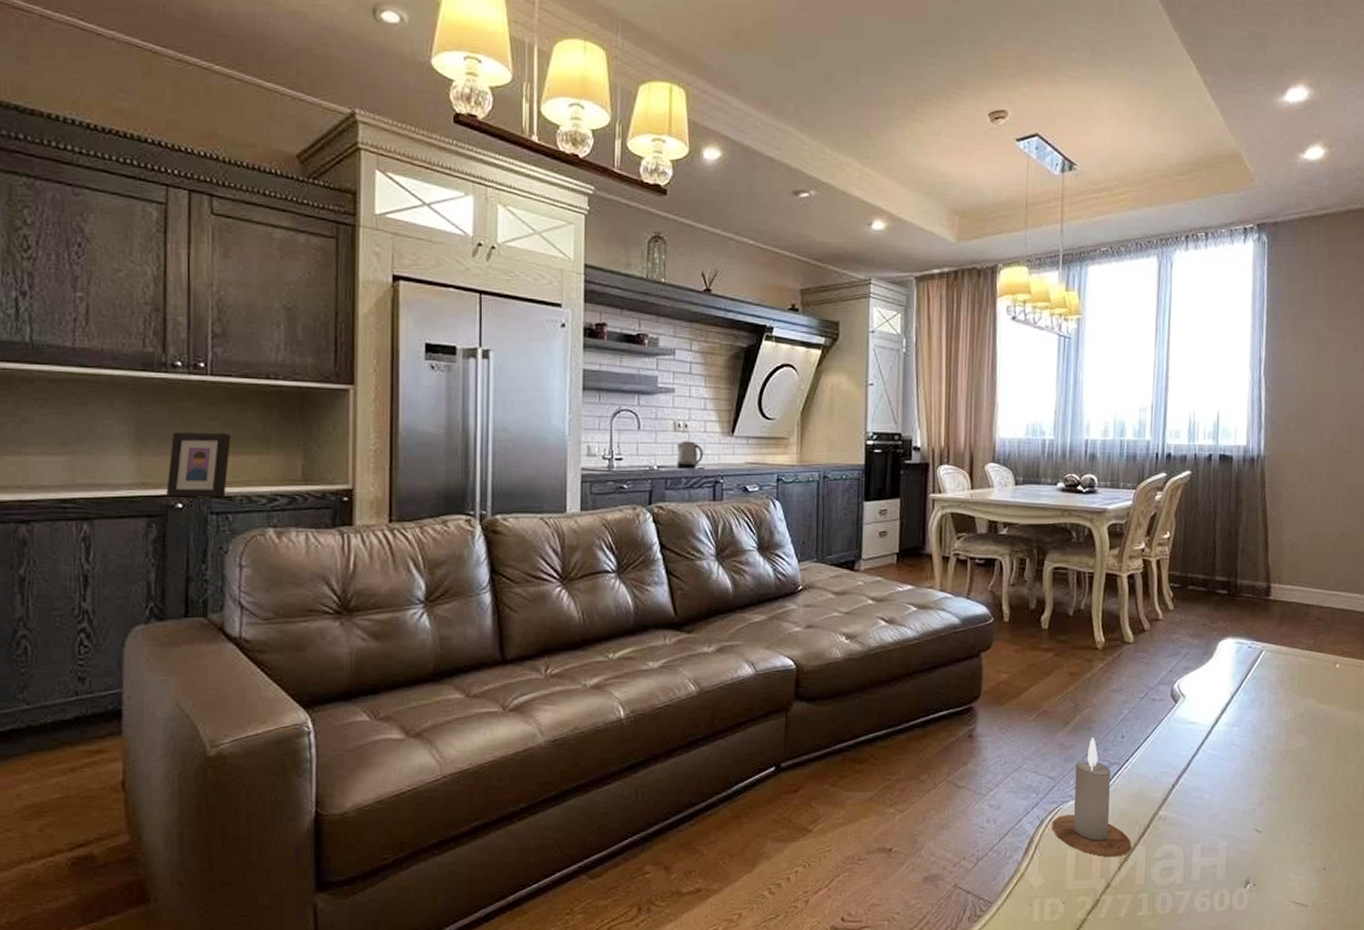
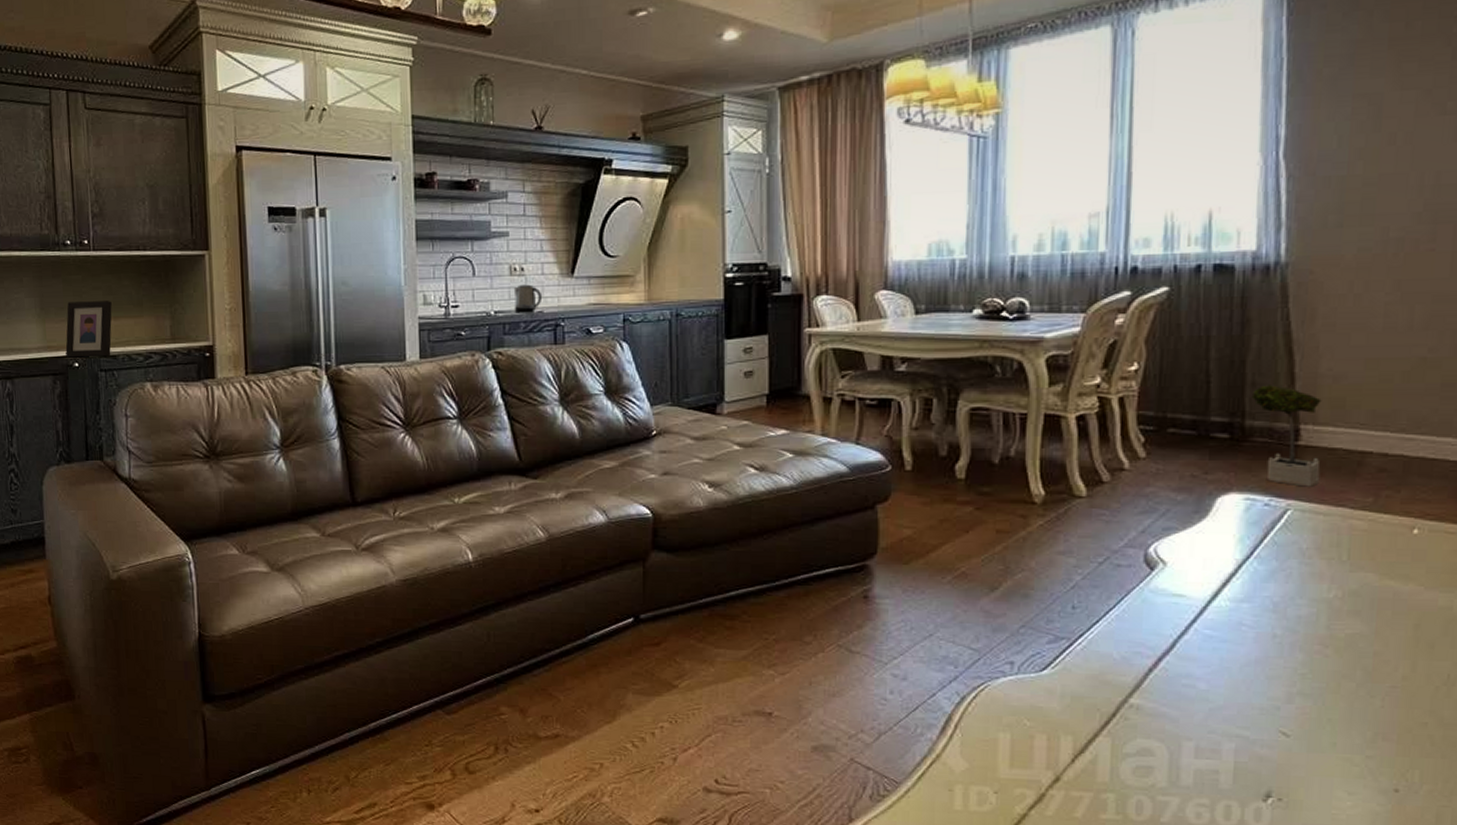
candle: present [1052,738,1132,857] -> none [977,606,1091,747]
potted tree: none [1242,552,1284,632] -> present [1252,385,1322,487]

